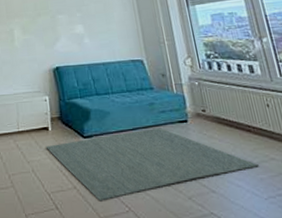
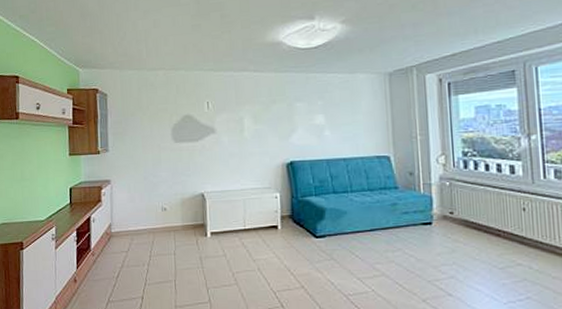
rug: present [45,128,259,201] -> none [273,229,503,301]

